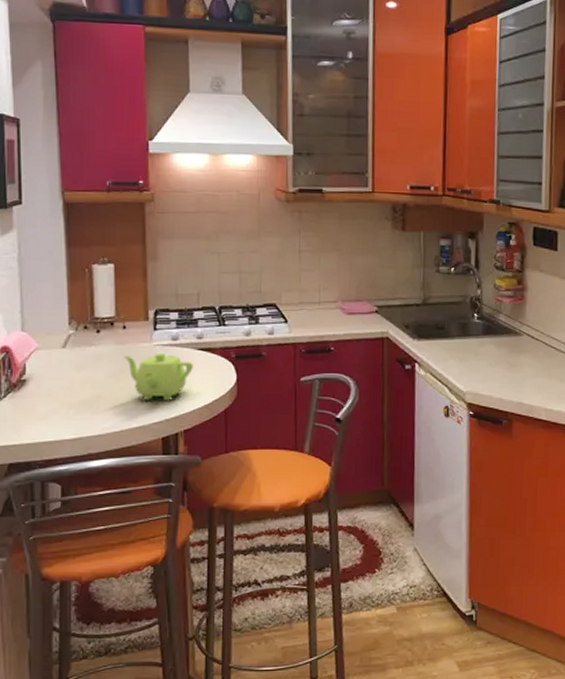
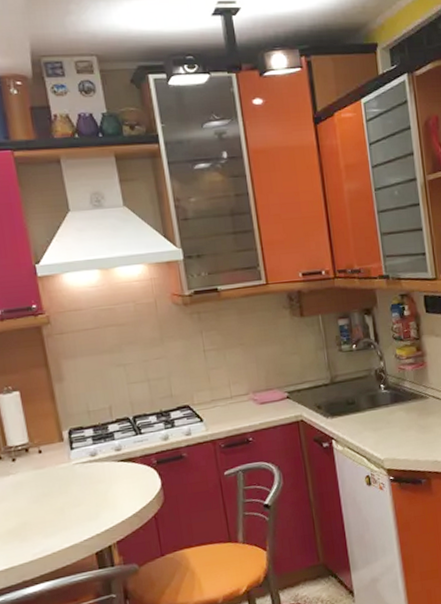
teapot: present [123,352,193,400] -> none [43,470,116,520]

